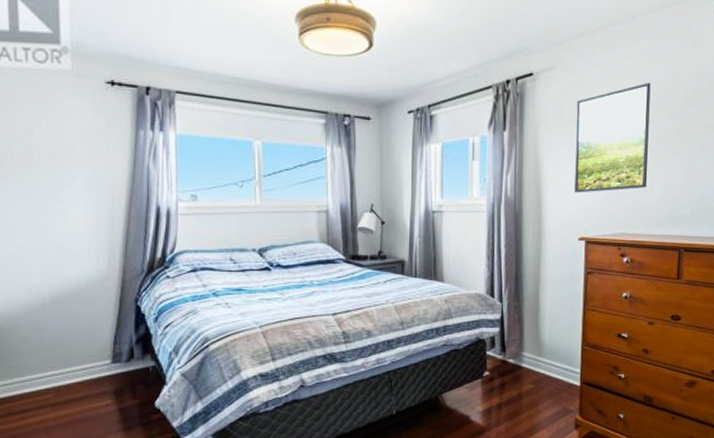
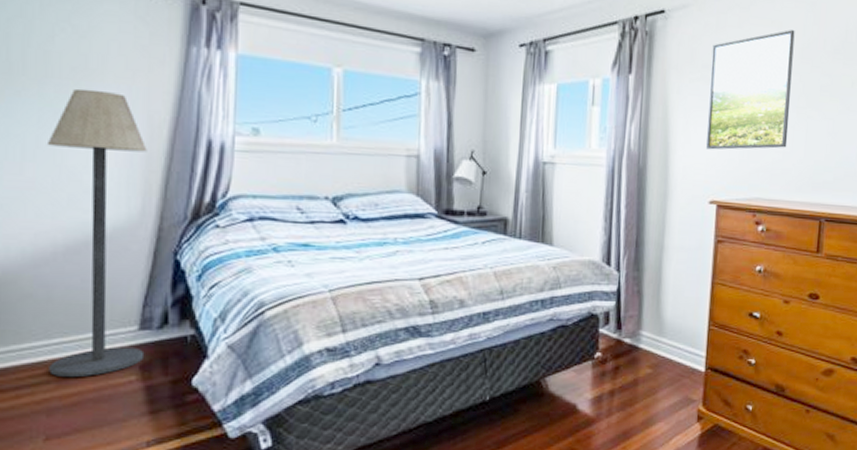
floor lamp: none [32,170,117,402] -> present [46,88,147,377]

